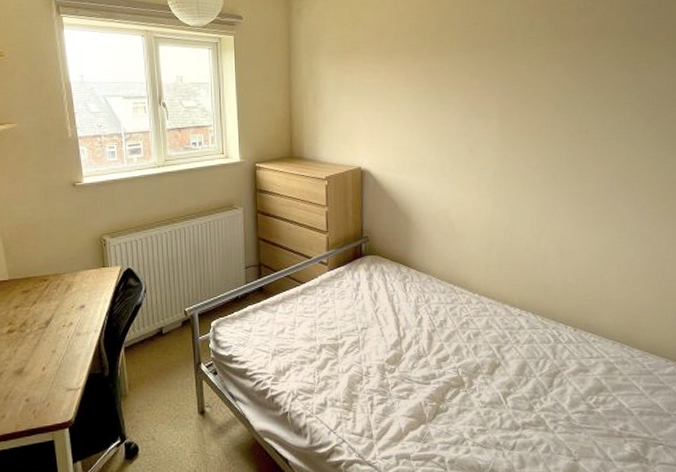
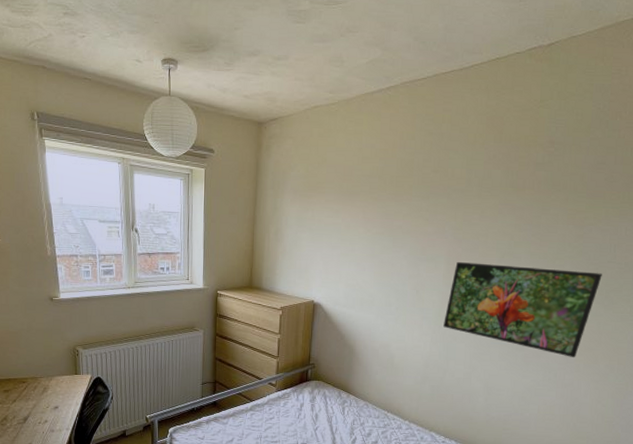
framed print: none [503,115,665,210] -> present [443,262,602,357]

